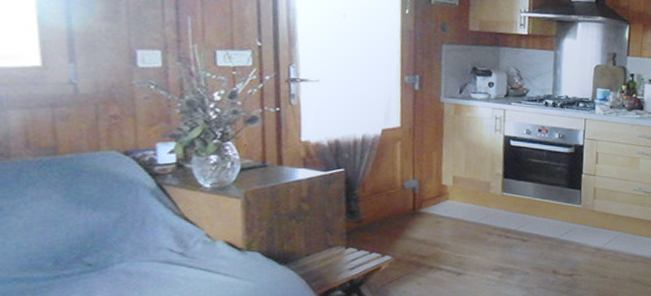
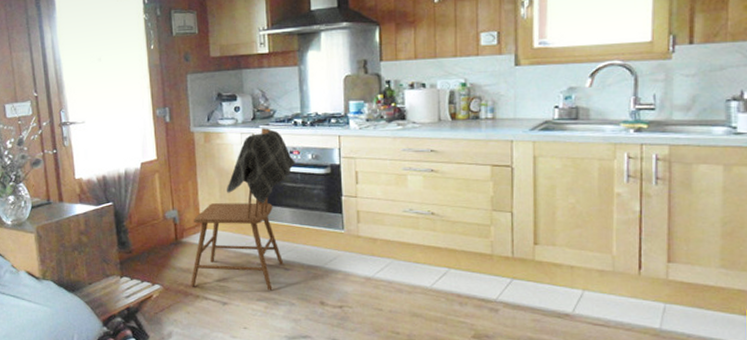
dining chair: none [425,105,543,261] -> present [191,128,295,291]

